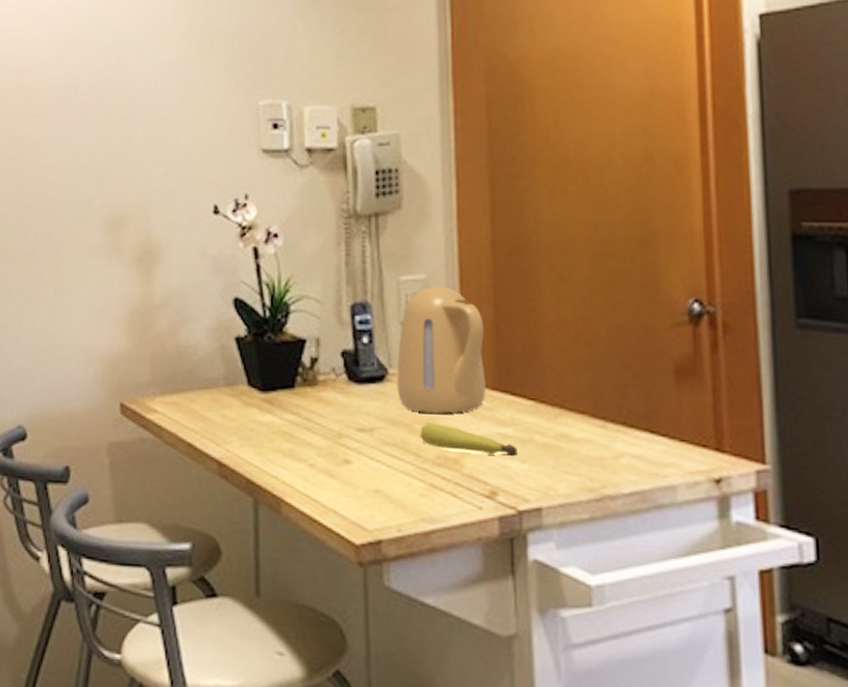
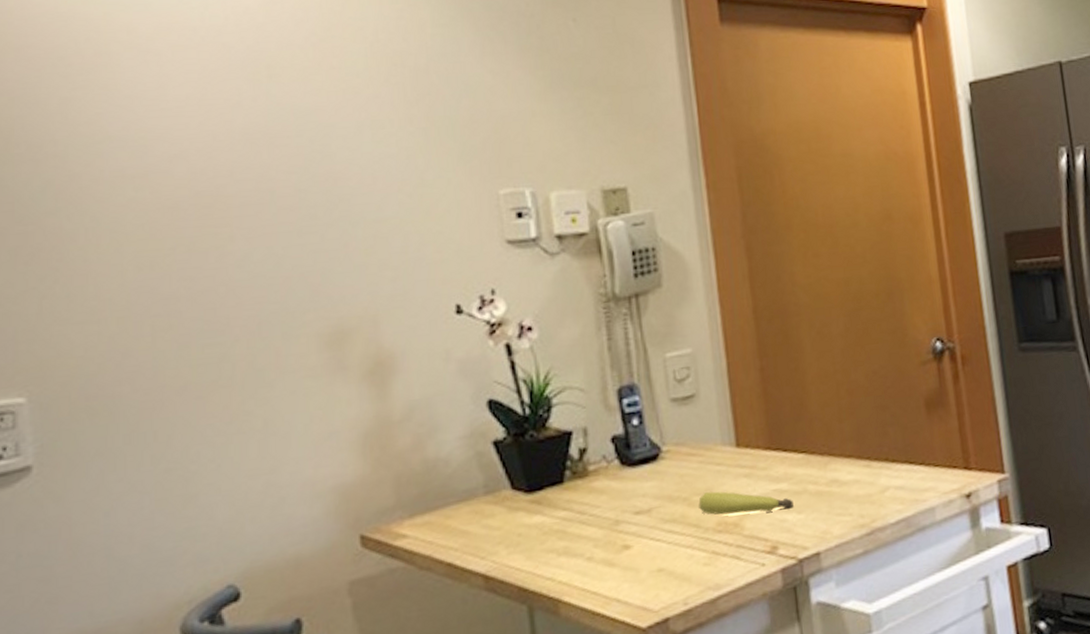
kettle: present [397,285,486,414] -> none [669,357,760,484]

